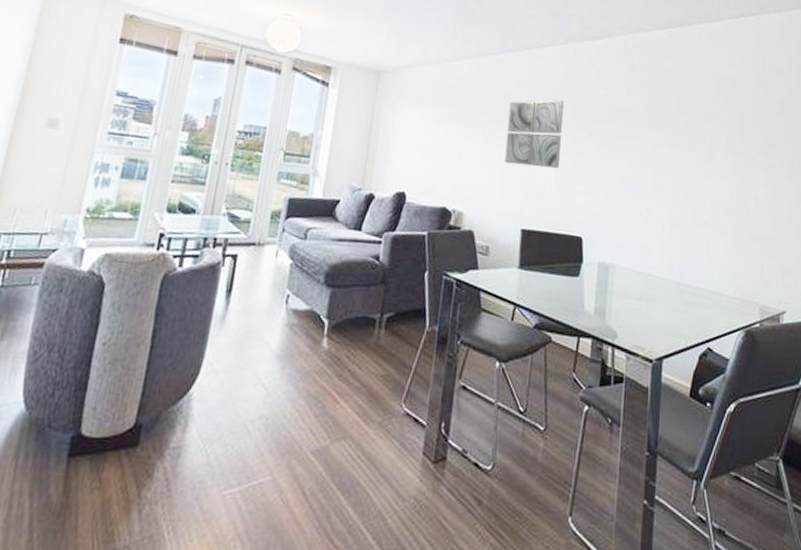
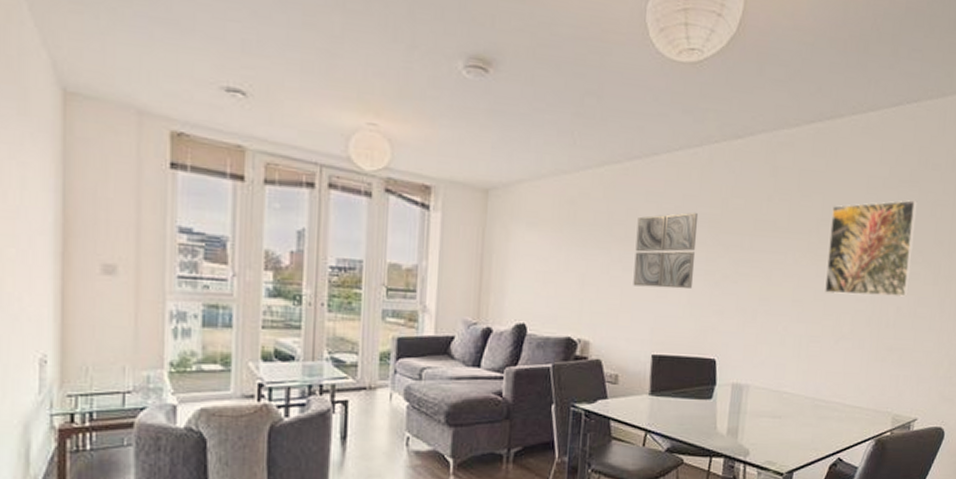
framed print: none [684,98,766,188] -> present [825,200,918,298]

